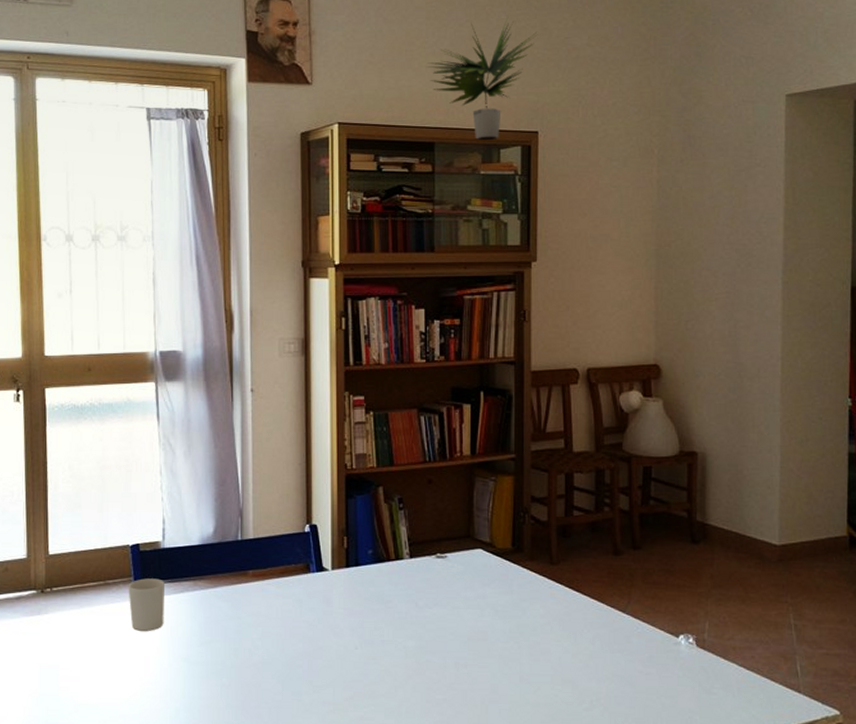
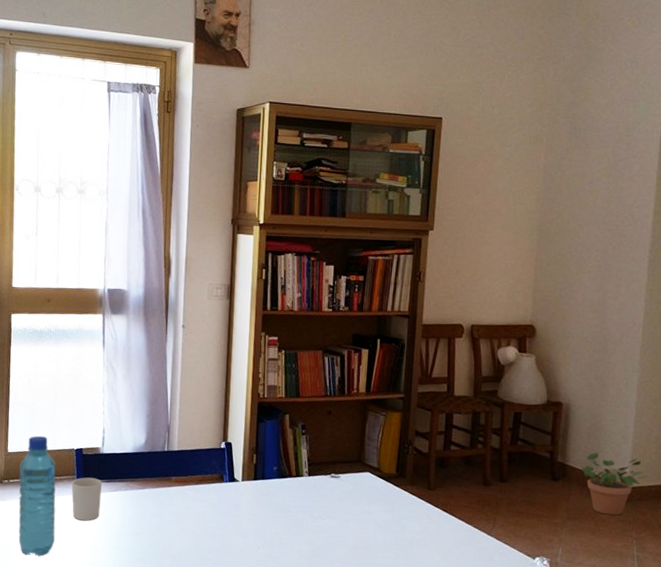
water bottle: none [64,532,111,678] -> present [18,435,56,556]
plant: present [428,17,538,141] -> none [350,16,448,124]
potted plant: none [724,507,800,579] -> present [582,452,648,516]

